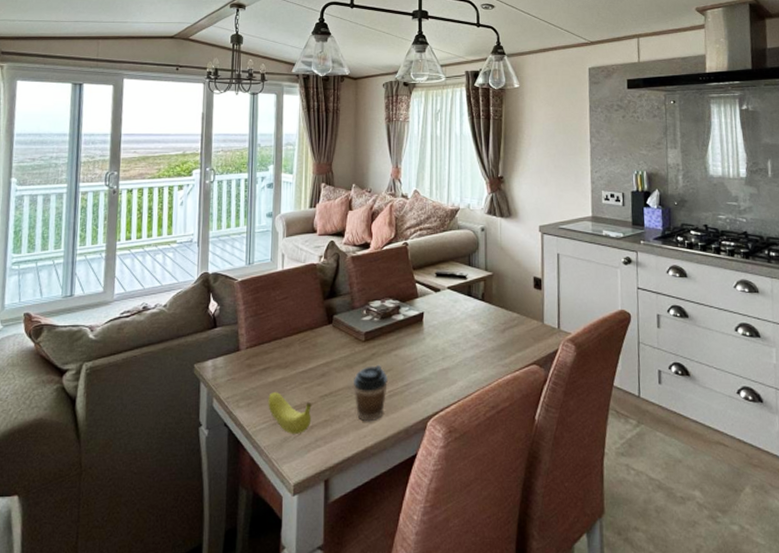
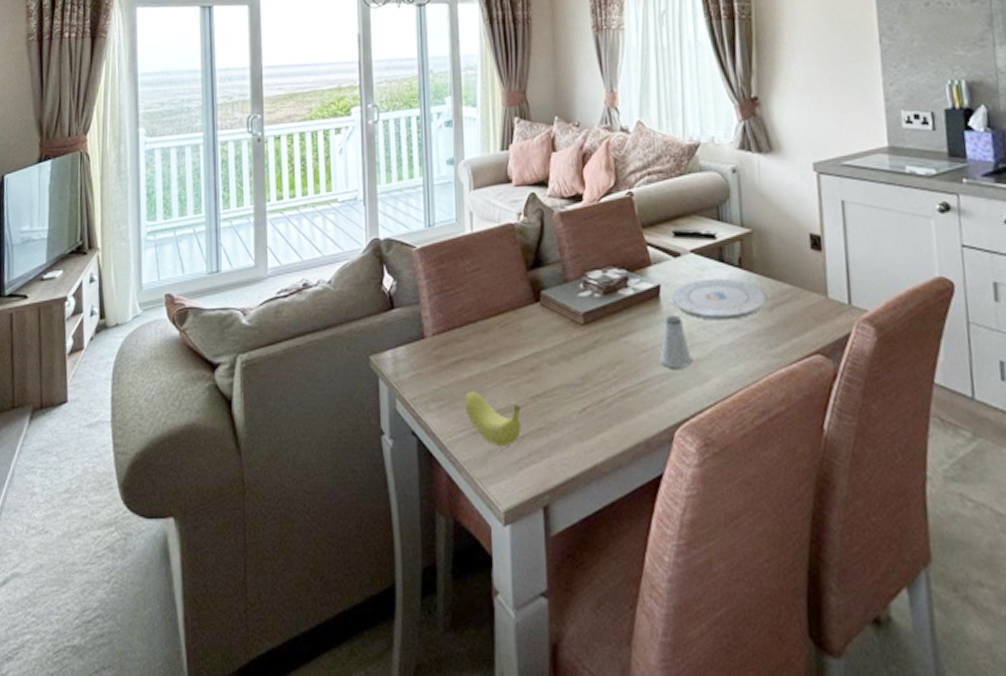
coffee cup: present [354,364,388,422] -> none [573,355,618,431]
saltshaker: none [420,334,444,375] -> present [660,314,692,369]
plate: none [432,308,501,339] -> present [672,278,767,321]

